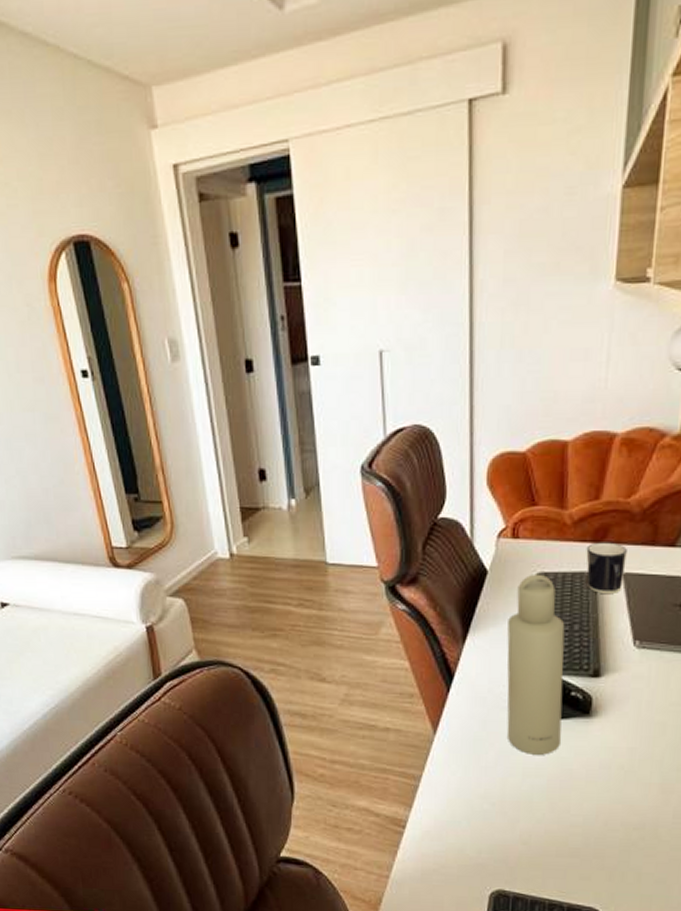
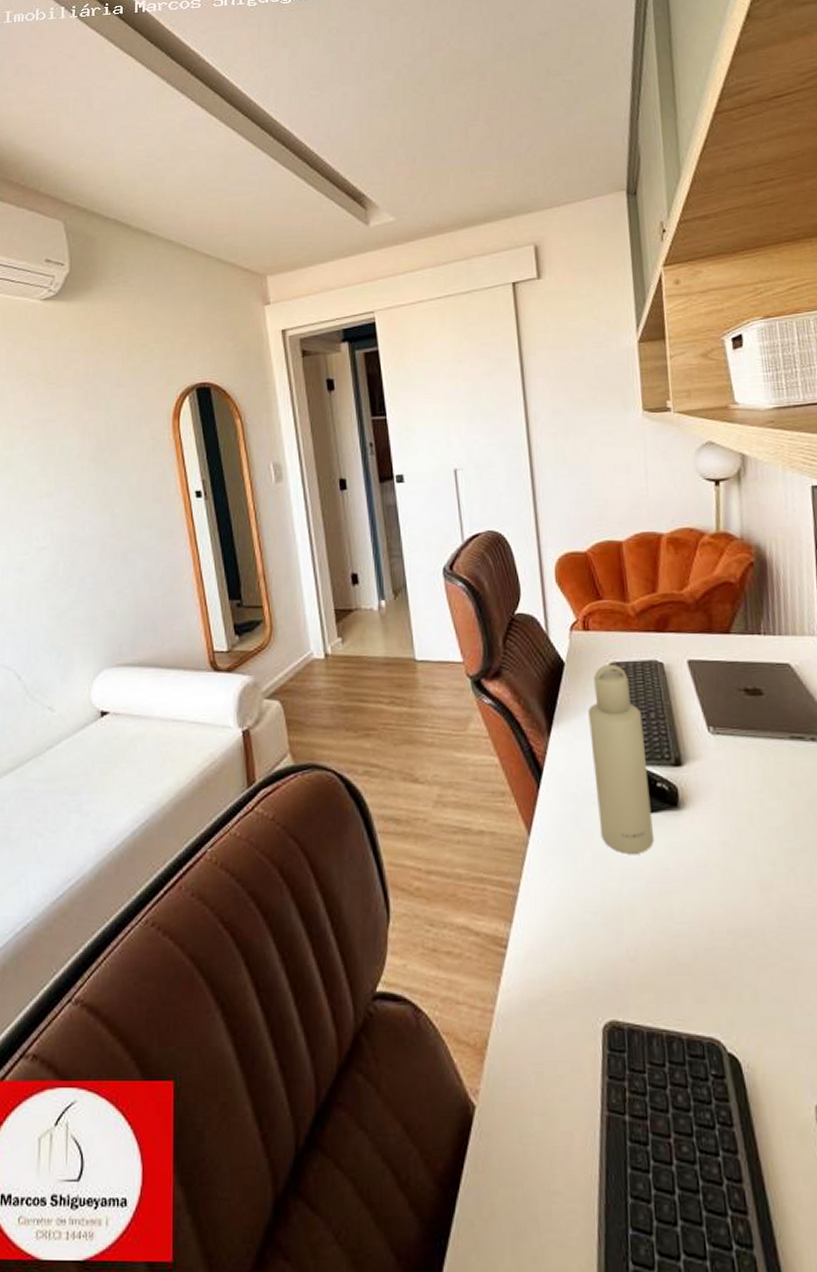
mug: present [586,542,627,595] -> none [651,631,689,682]

